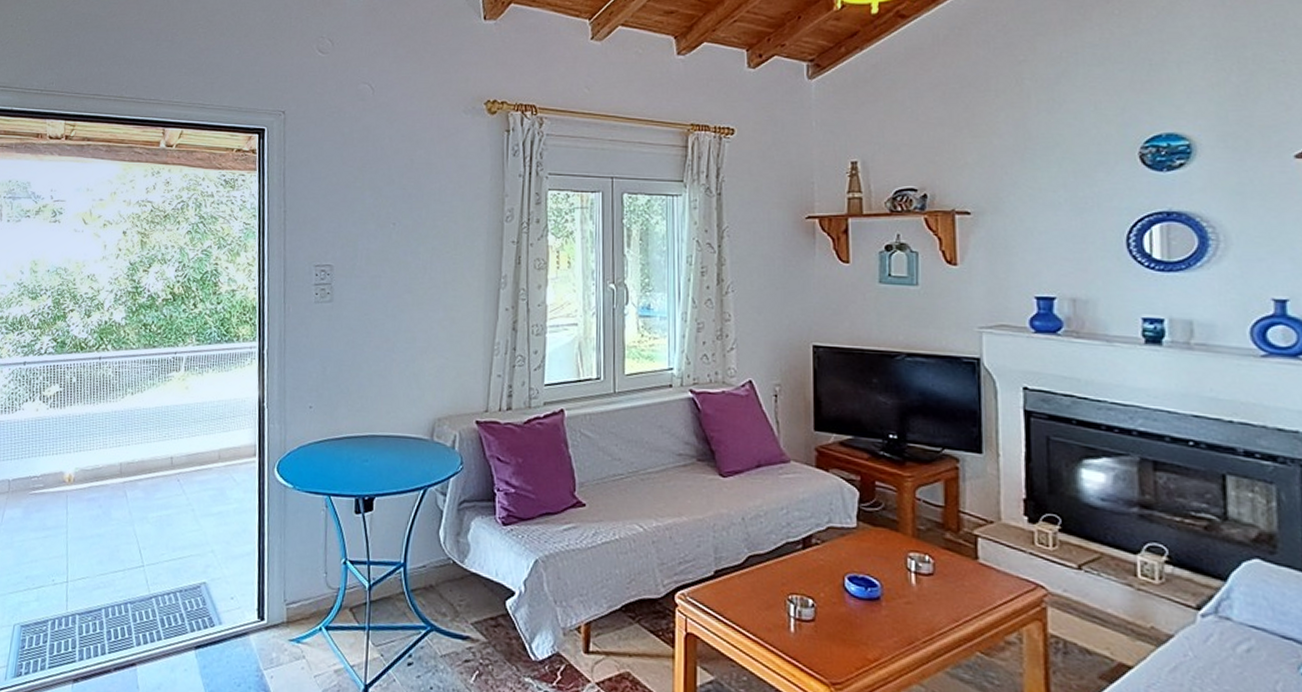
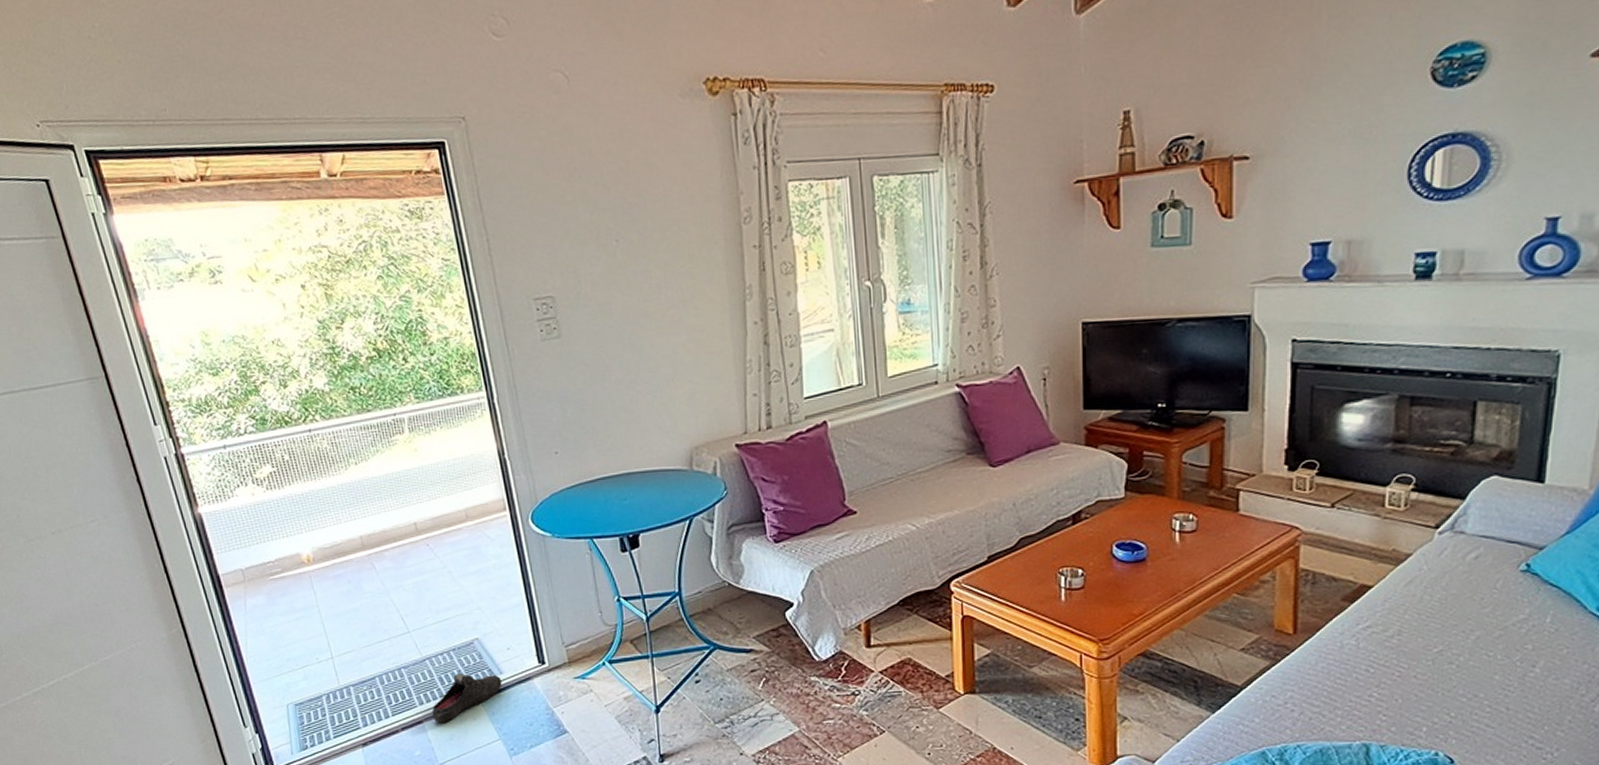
shoe: none [146,617,219,669] -> present [432,674,502,722]

